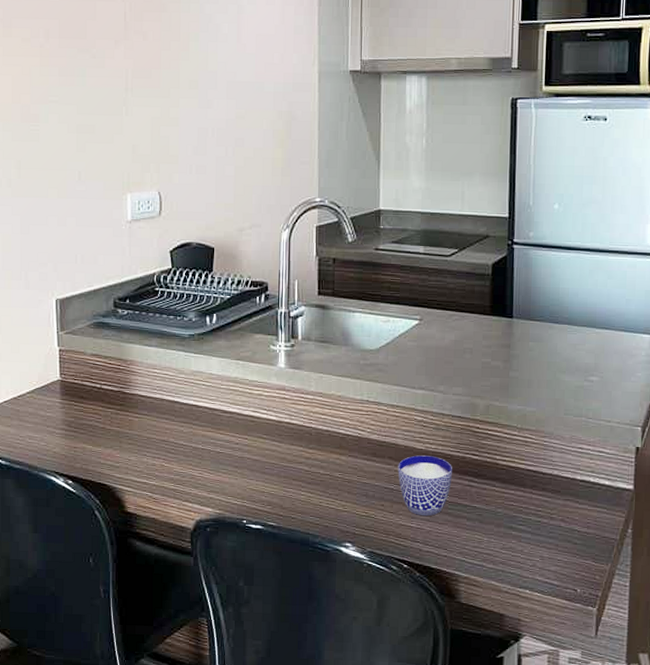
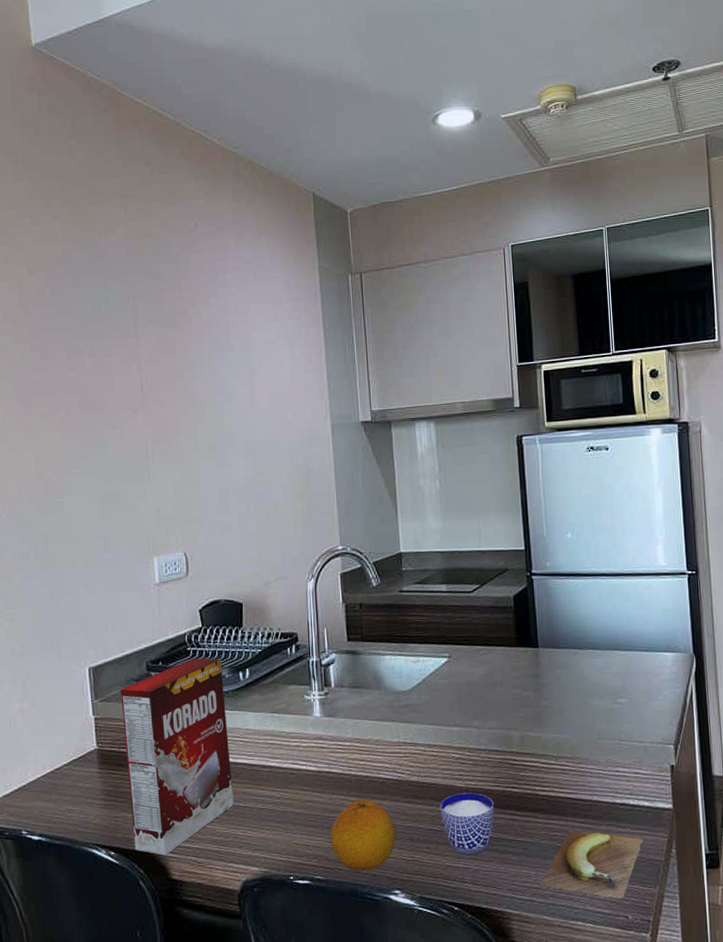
cereal box: none [86,298,193,489] -> present [120,658,234,856]
fruit: none [285,452,351,522] -> present [330,799,396,871]
banana: none [491,501,600,571] -> present [540,830,644,898]

